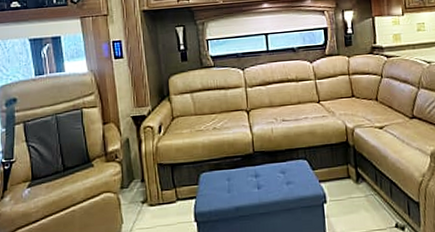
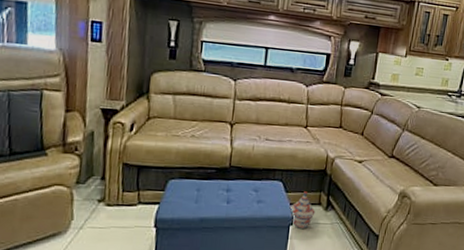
woven basket: none [320,166,347,206] -> present [290,191,316,229]

